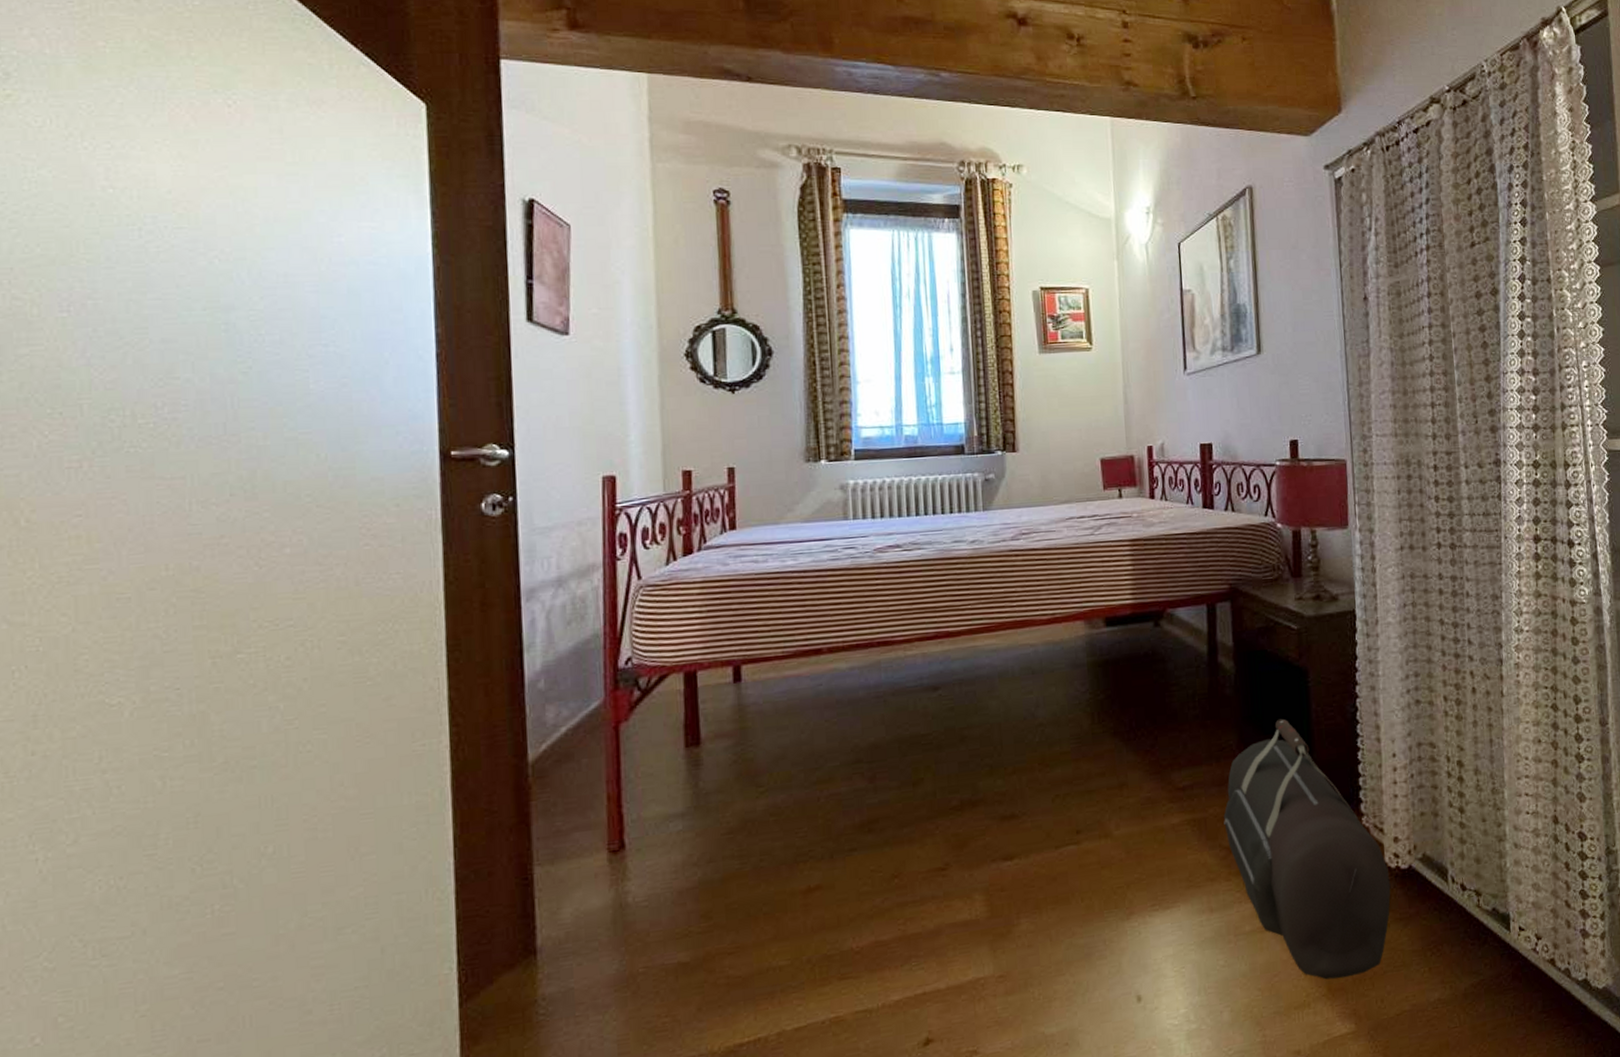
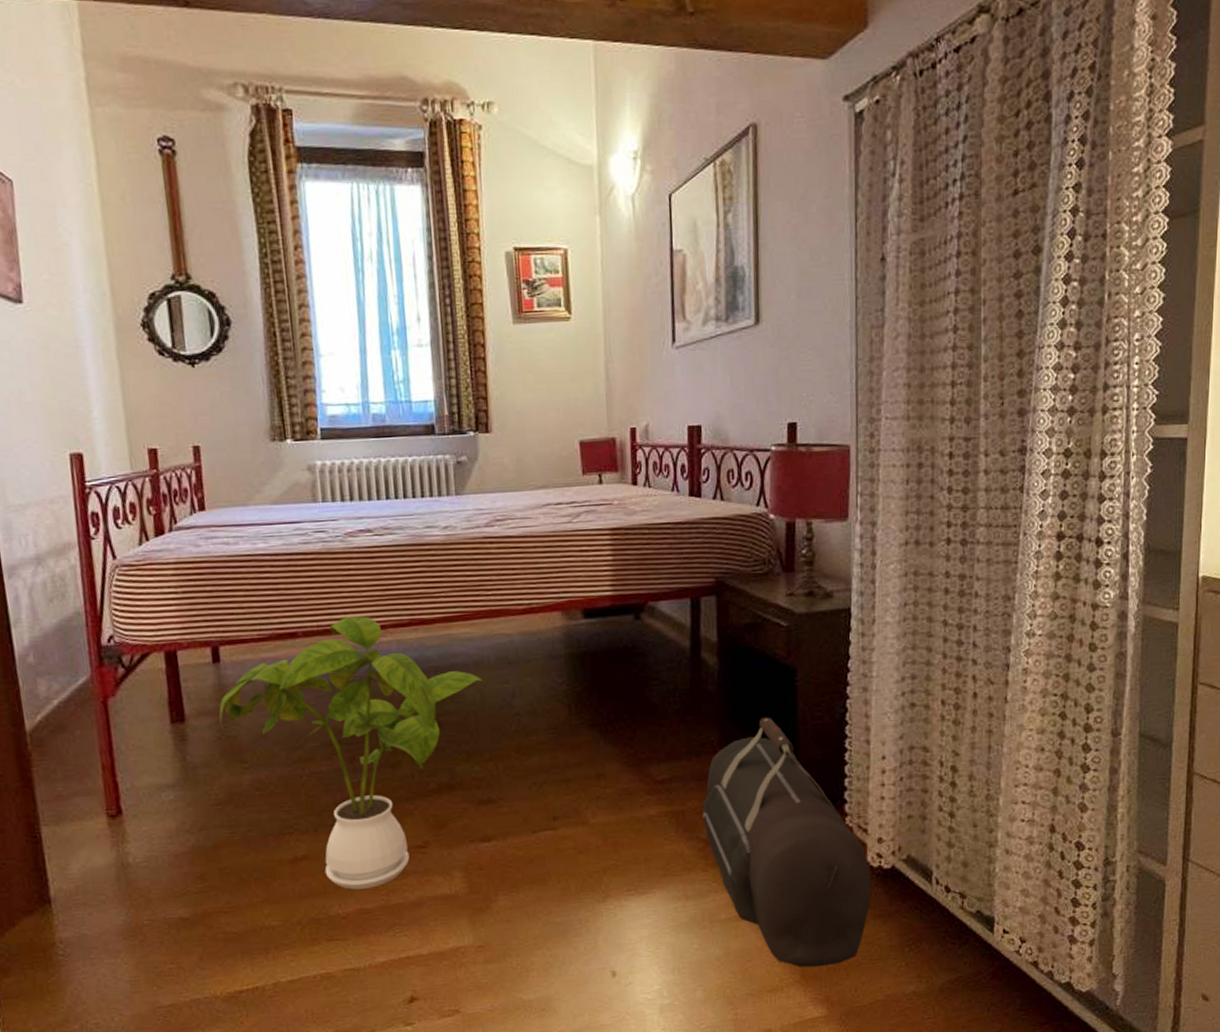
house plant: none [736,630,1011,921] -> present [218,616,487,890]

